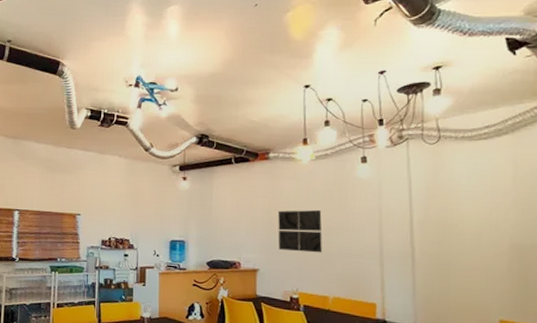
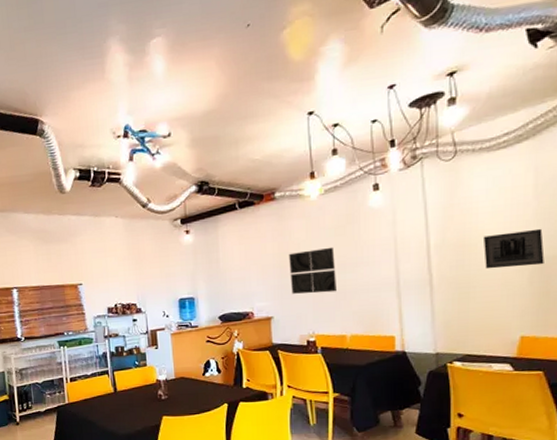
wall art: none [463,217,523,253] -> present [482,228,545,269]

